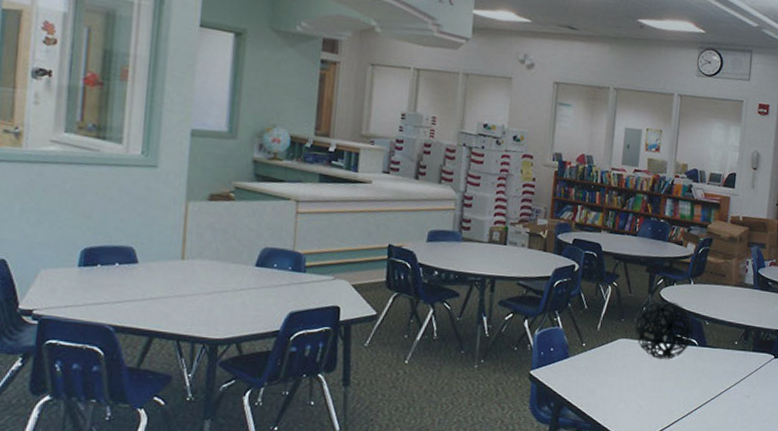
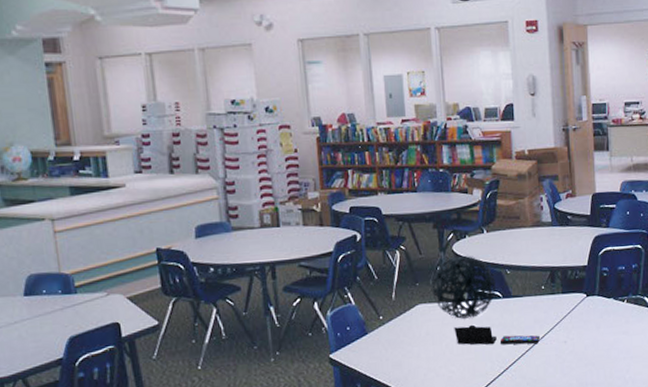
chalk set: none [649,365,726,394] -> present [454,324,540,345]

